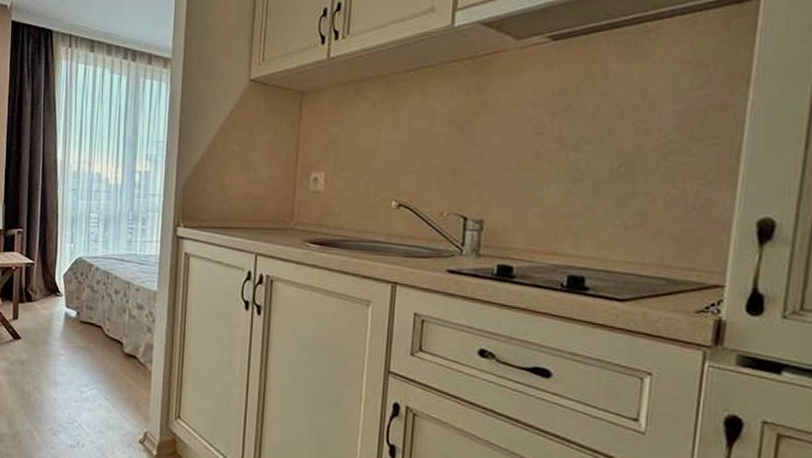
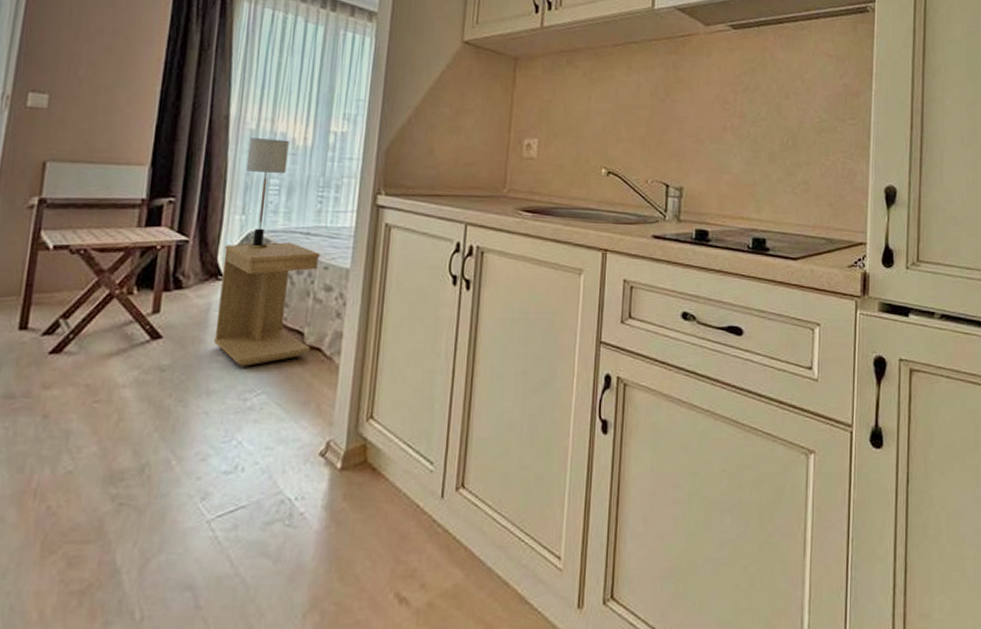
side table: none [57,266,132,366] -> present [214,242,320,366]
table lamp: none [72,178,103,272] -> present [247,138,289,249]

